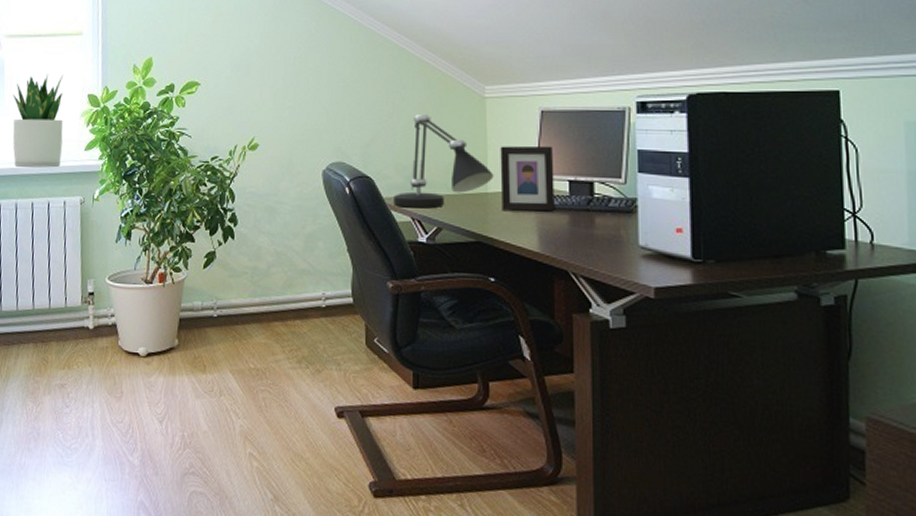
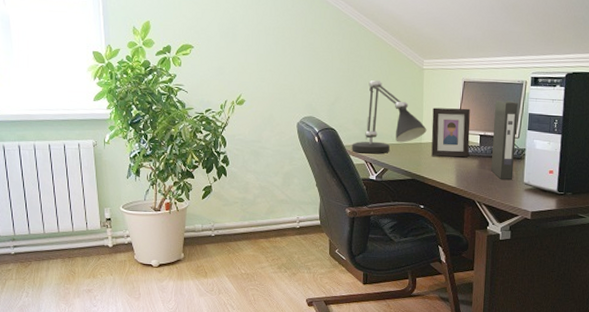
planter: present [12,74,63,168] -> none [21,30,72,115]
binder: none [588,133,622,243] -> present [491,99,518,180]

